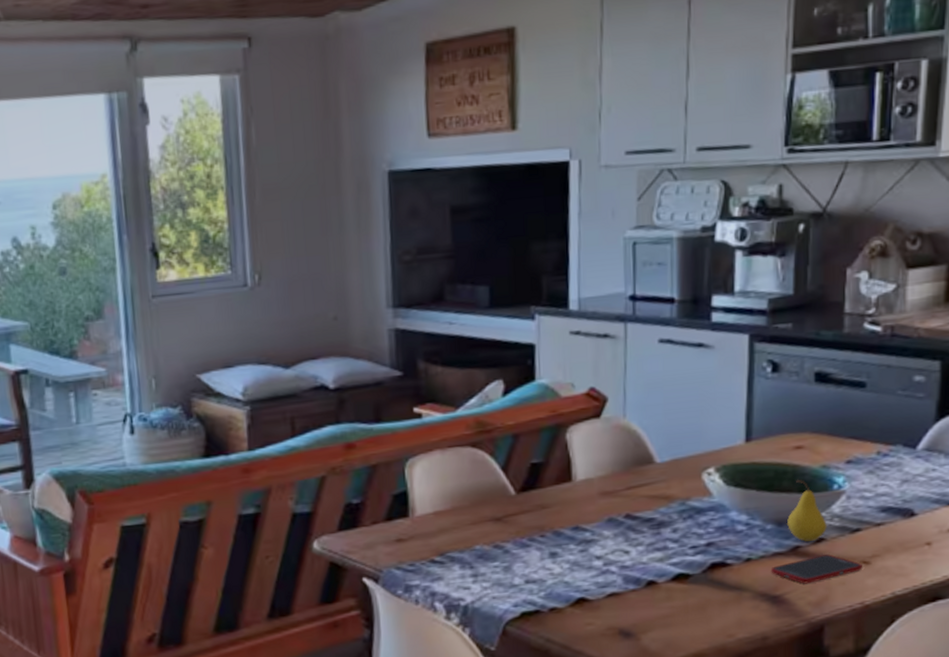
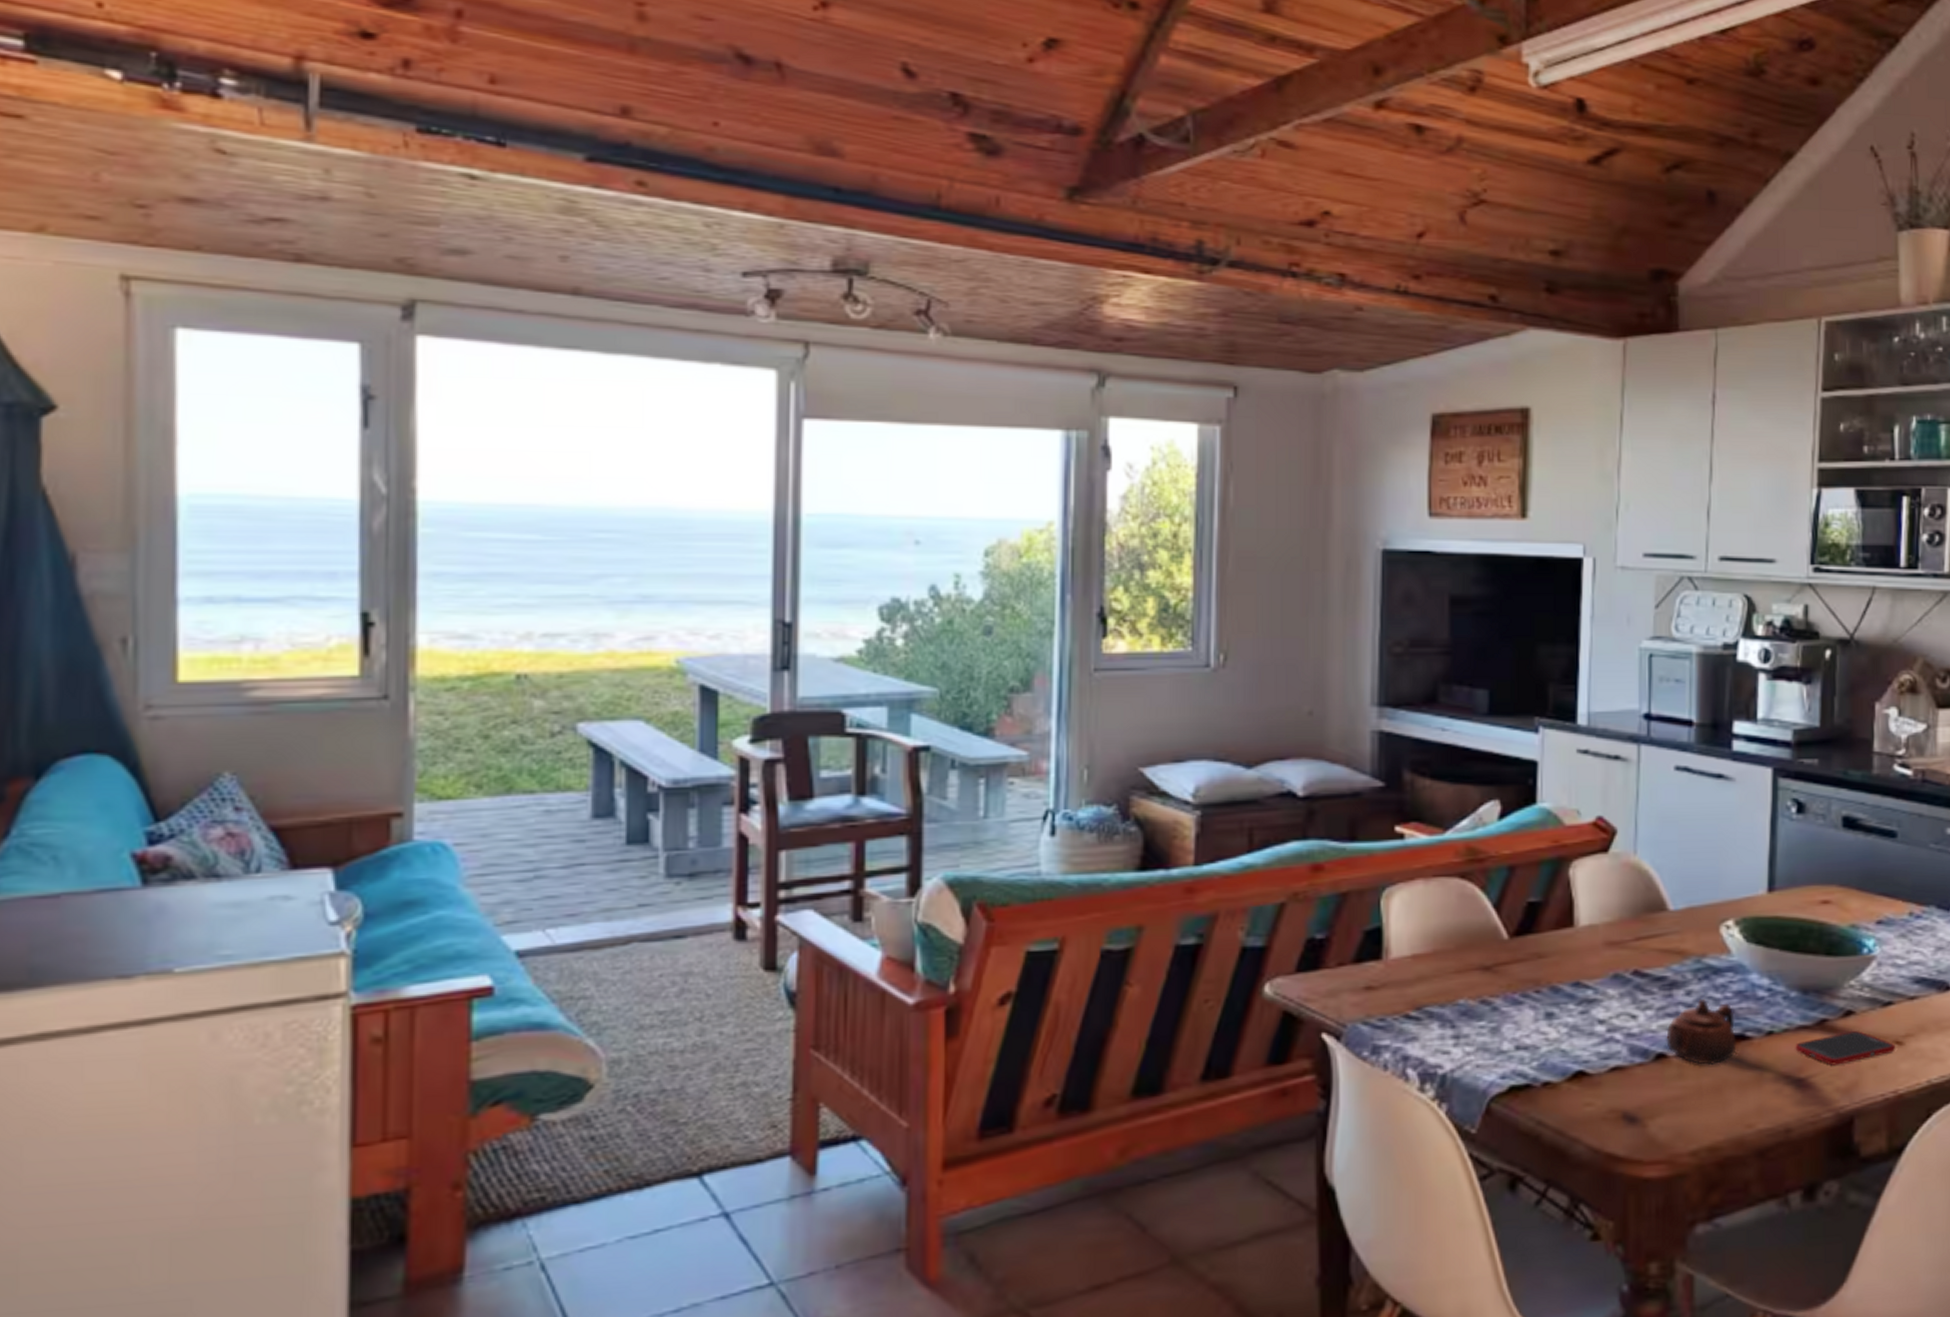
teapot: none [655,534,718,589] -> present [1666,998,1737,1065]
fruit: present [787,479,827,542] -> none [1813,939,1856,1014]

